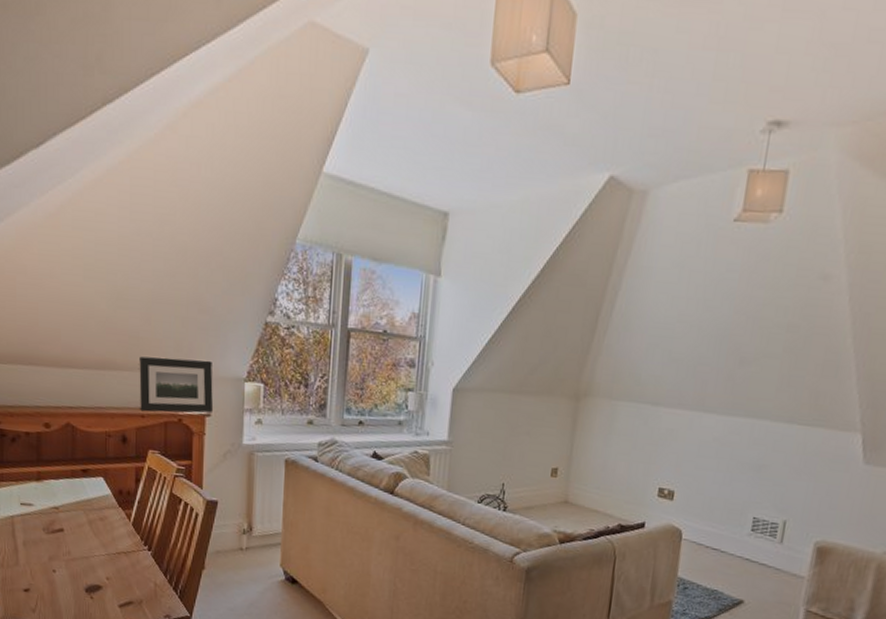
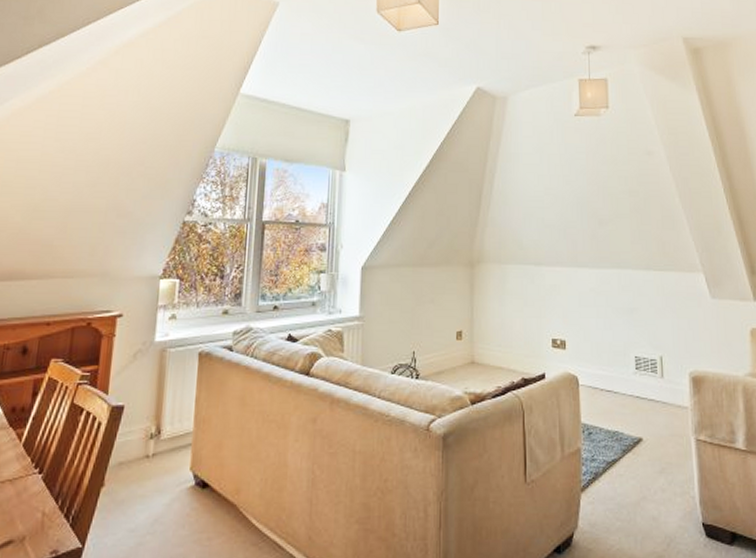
picture frame: present [139,356,213,413] -> none [46,263,128,319]

